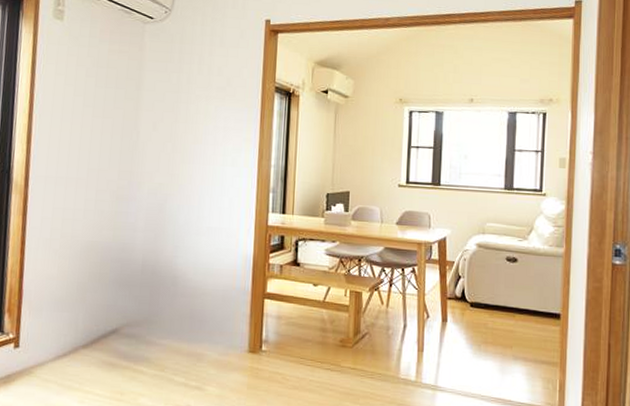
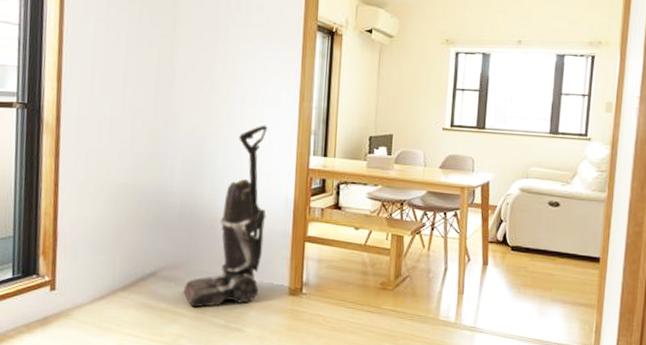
vacuum cleaner: none [144,183,227,365] -> present [183,125,267,308]

